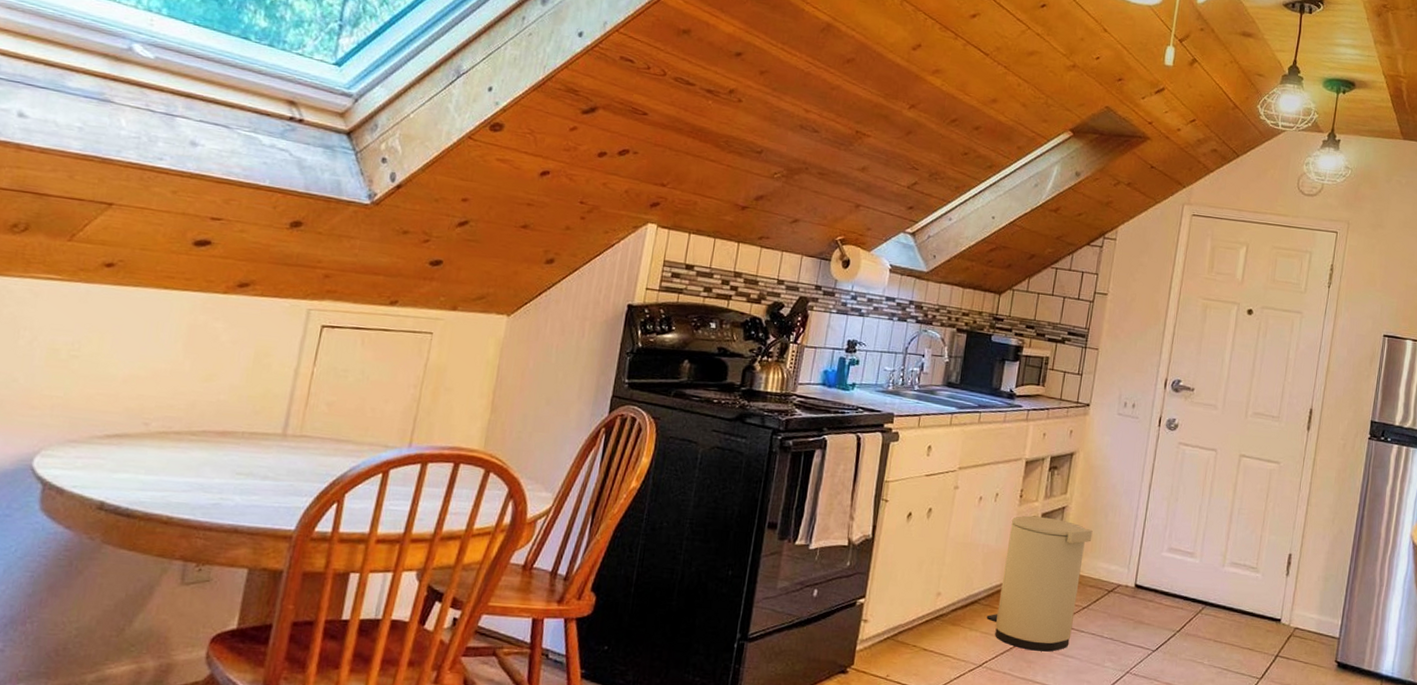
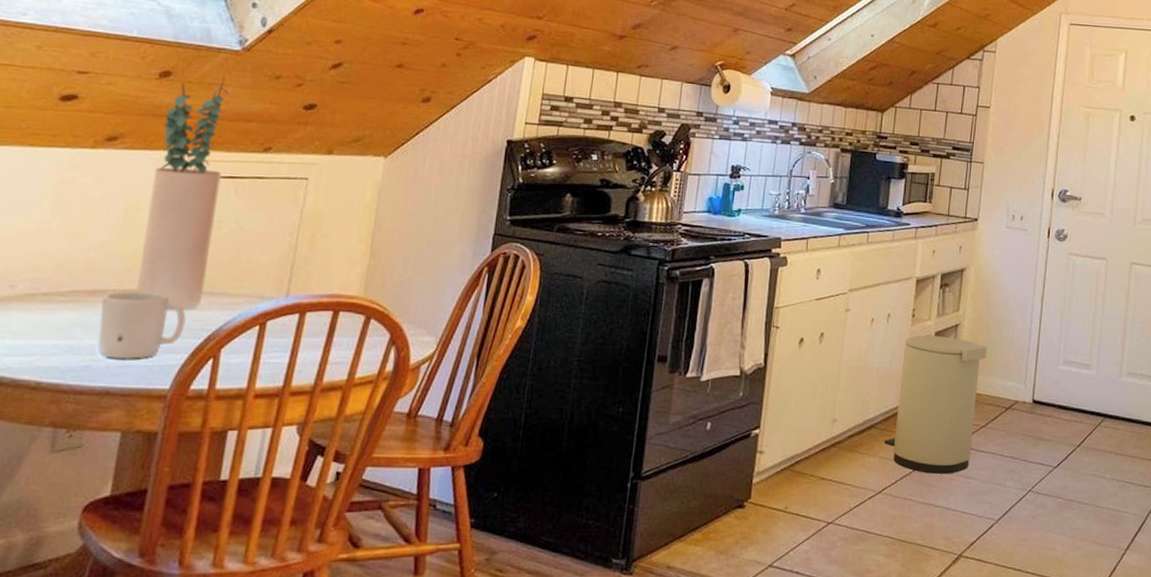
mug: none [226,434,312,500] -> present [97,291,186,359]
vase: none [264,229,358,455] -> present [136,76,229,311]

